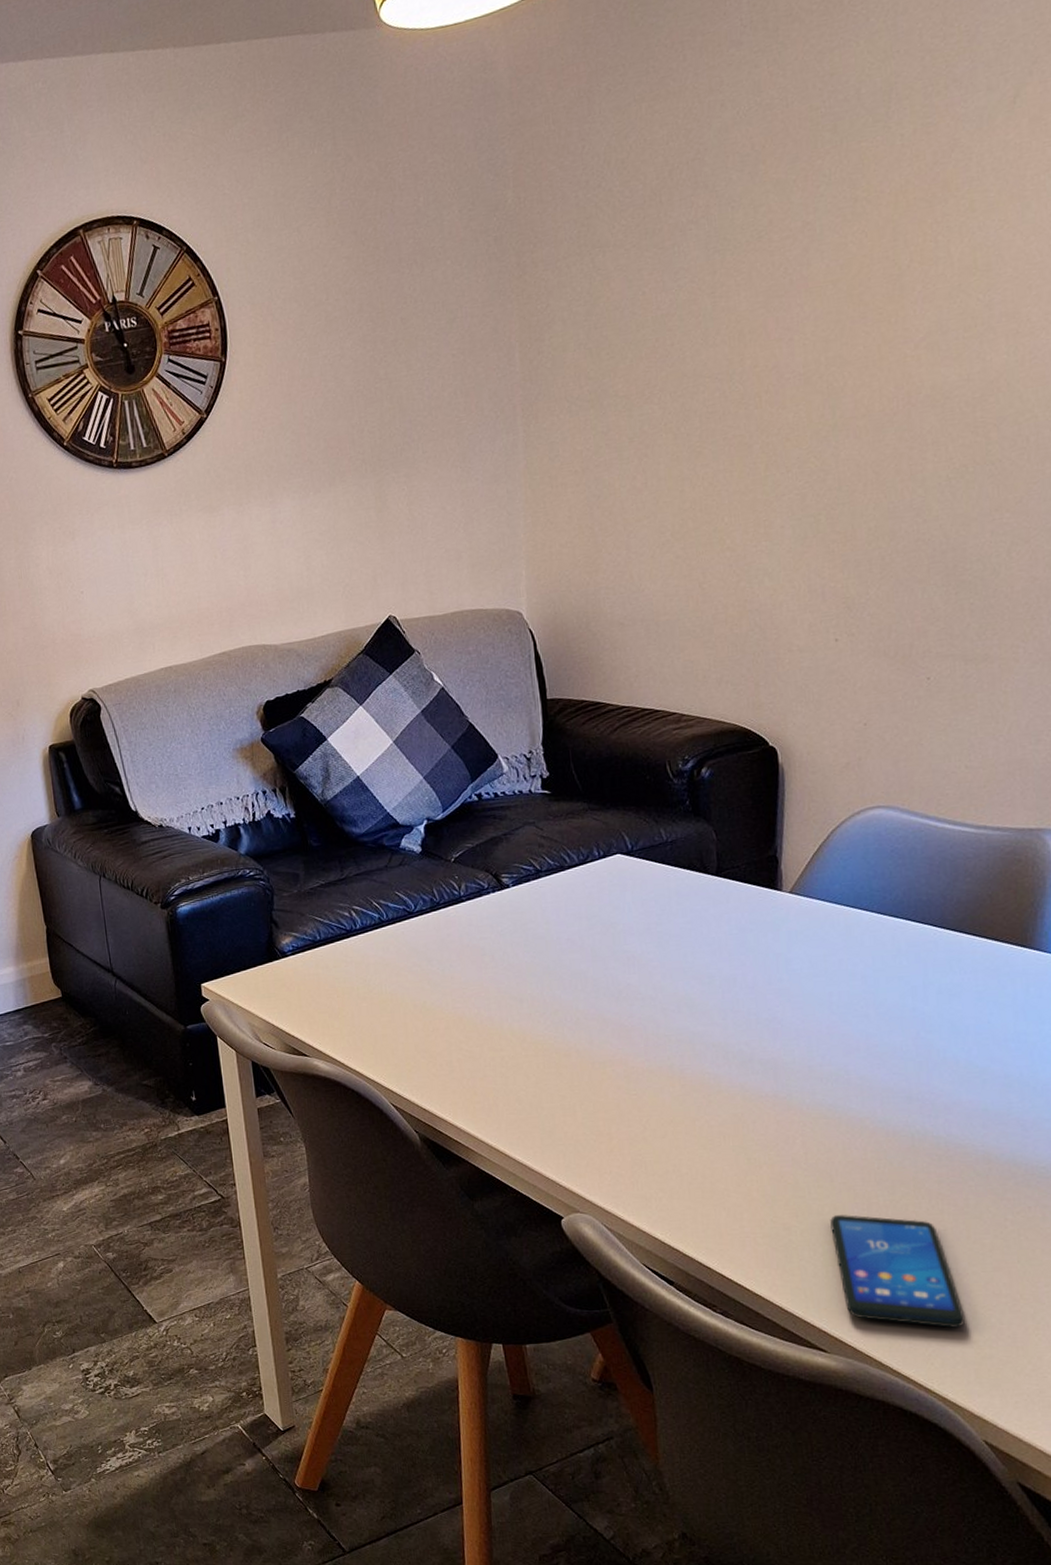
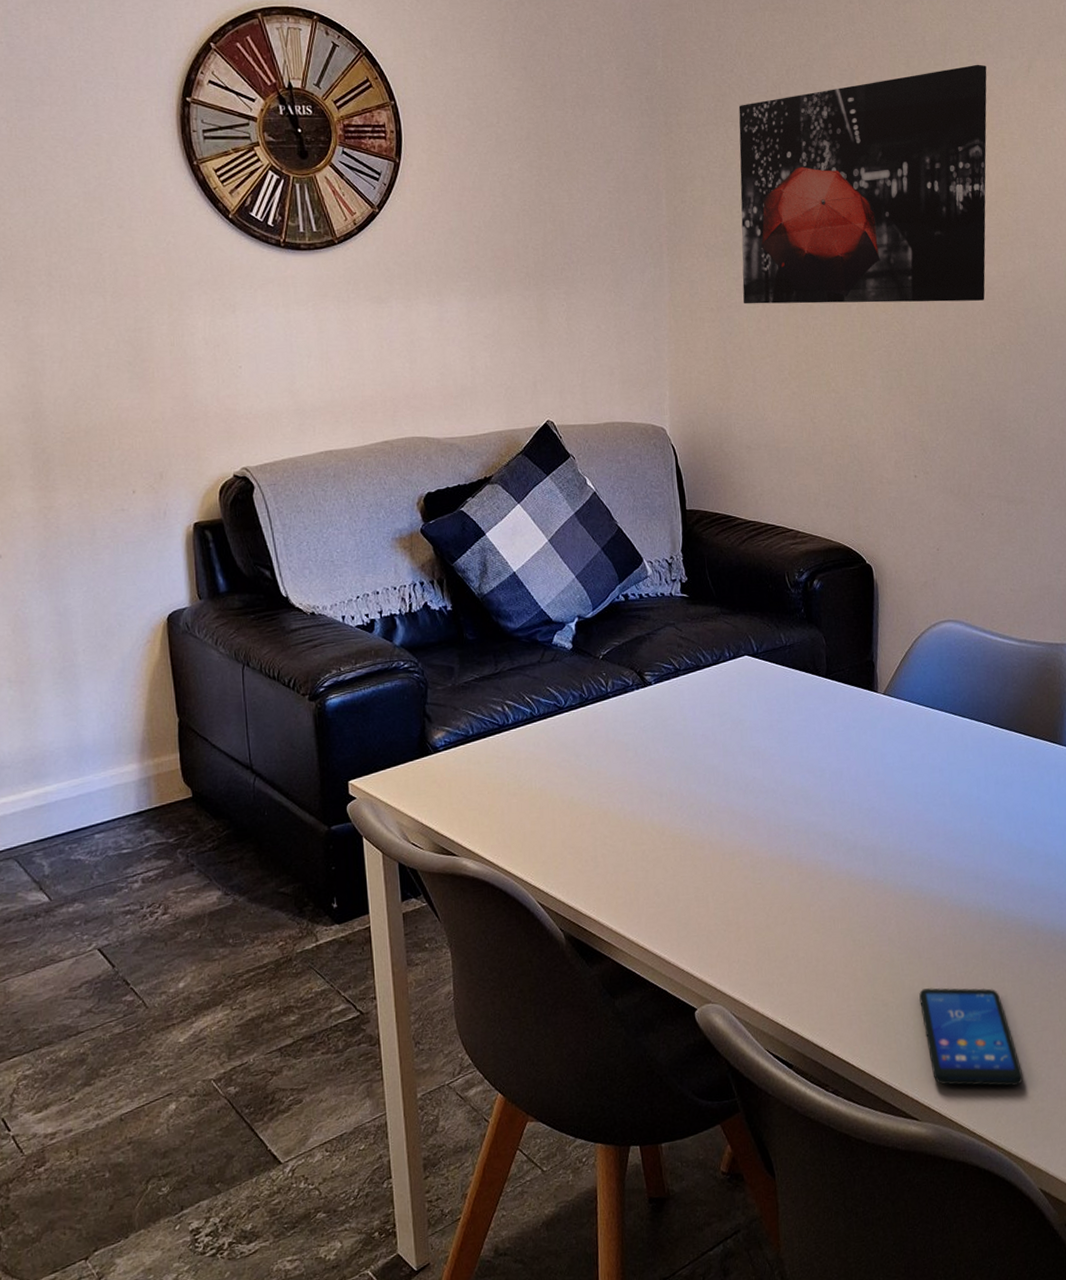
wall art: none [608,107,951,461] -> present [738,64,987,304]

